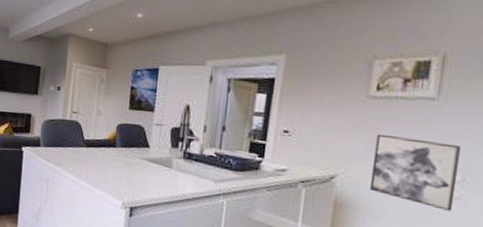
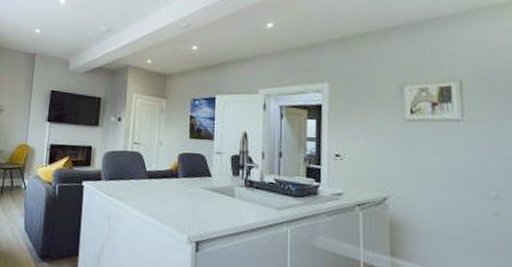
wall art: present [369,133,460,211] -> none [417,154,494,227]

